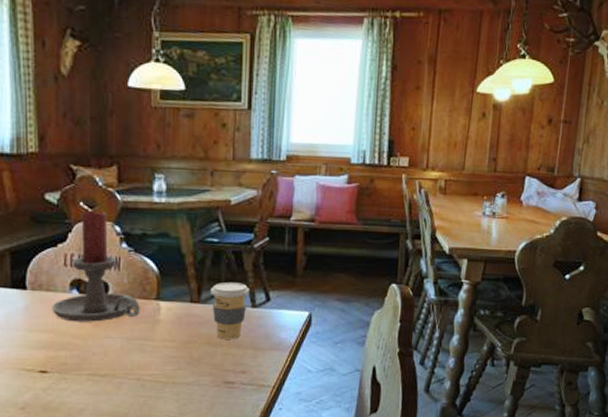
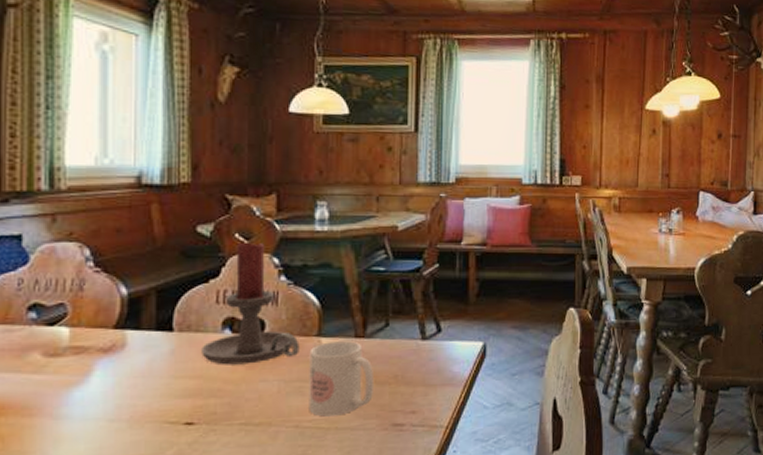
mug: none [149,305,207,372] -> present [309,341,373,417]
coffee cup: present [211,283,249,339] -> none [377,314,419,377]

